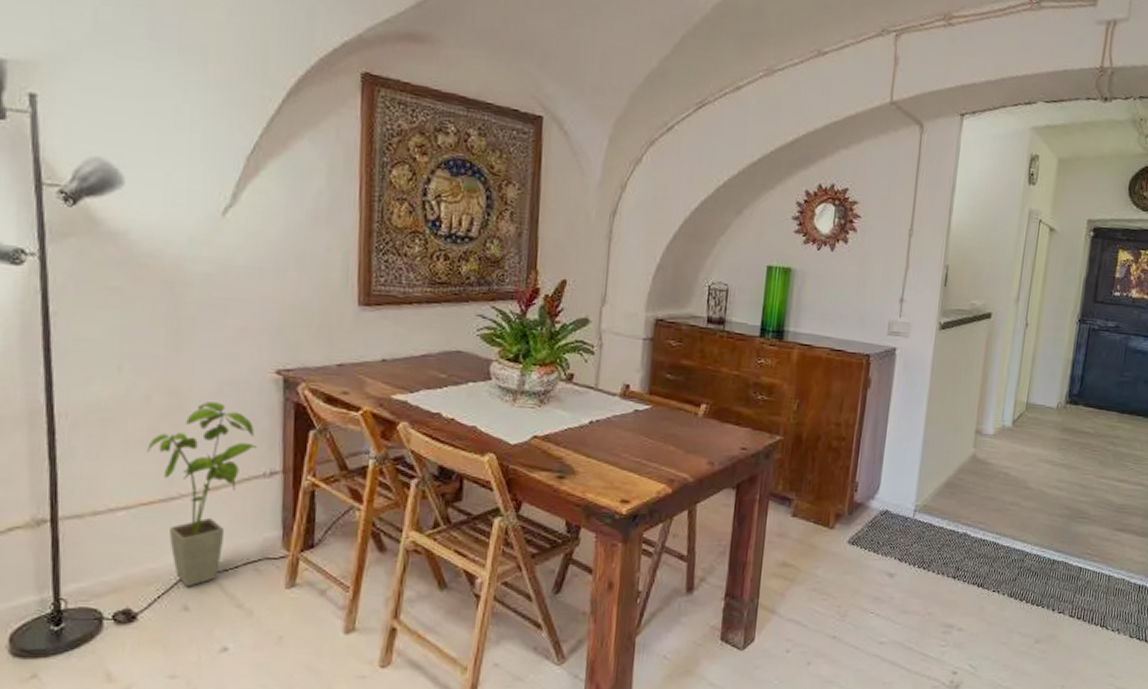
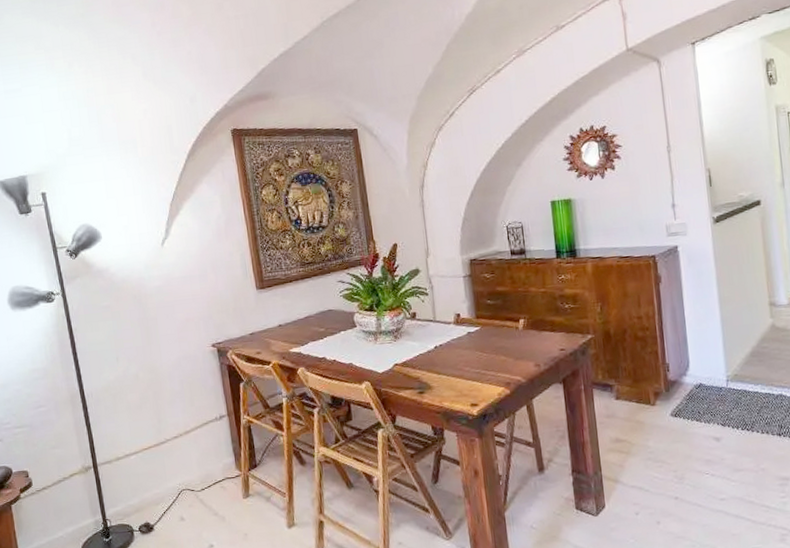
house plant: present [147,402,257,587] -> none [142,372,208,504]

